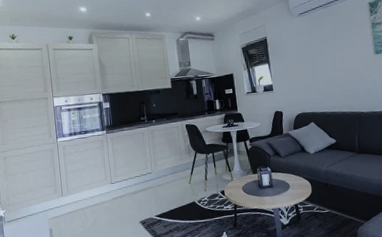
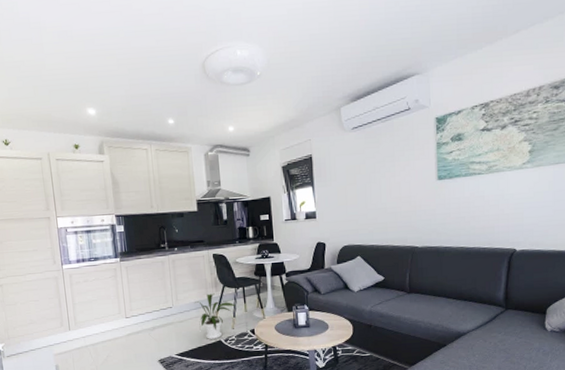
house plant: none [171,159,207,202] -> present [195,293,236,340]

